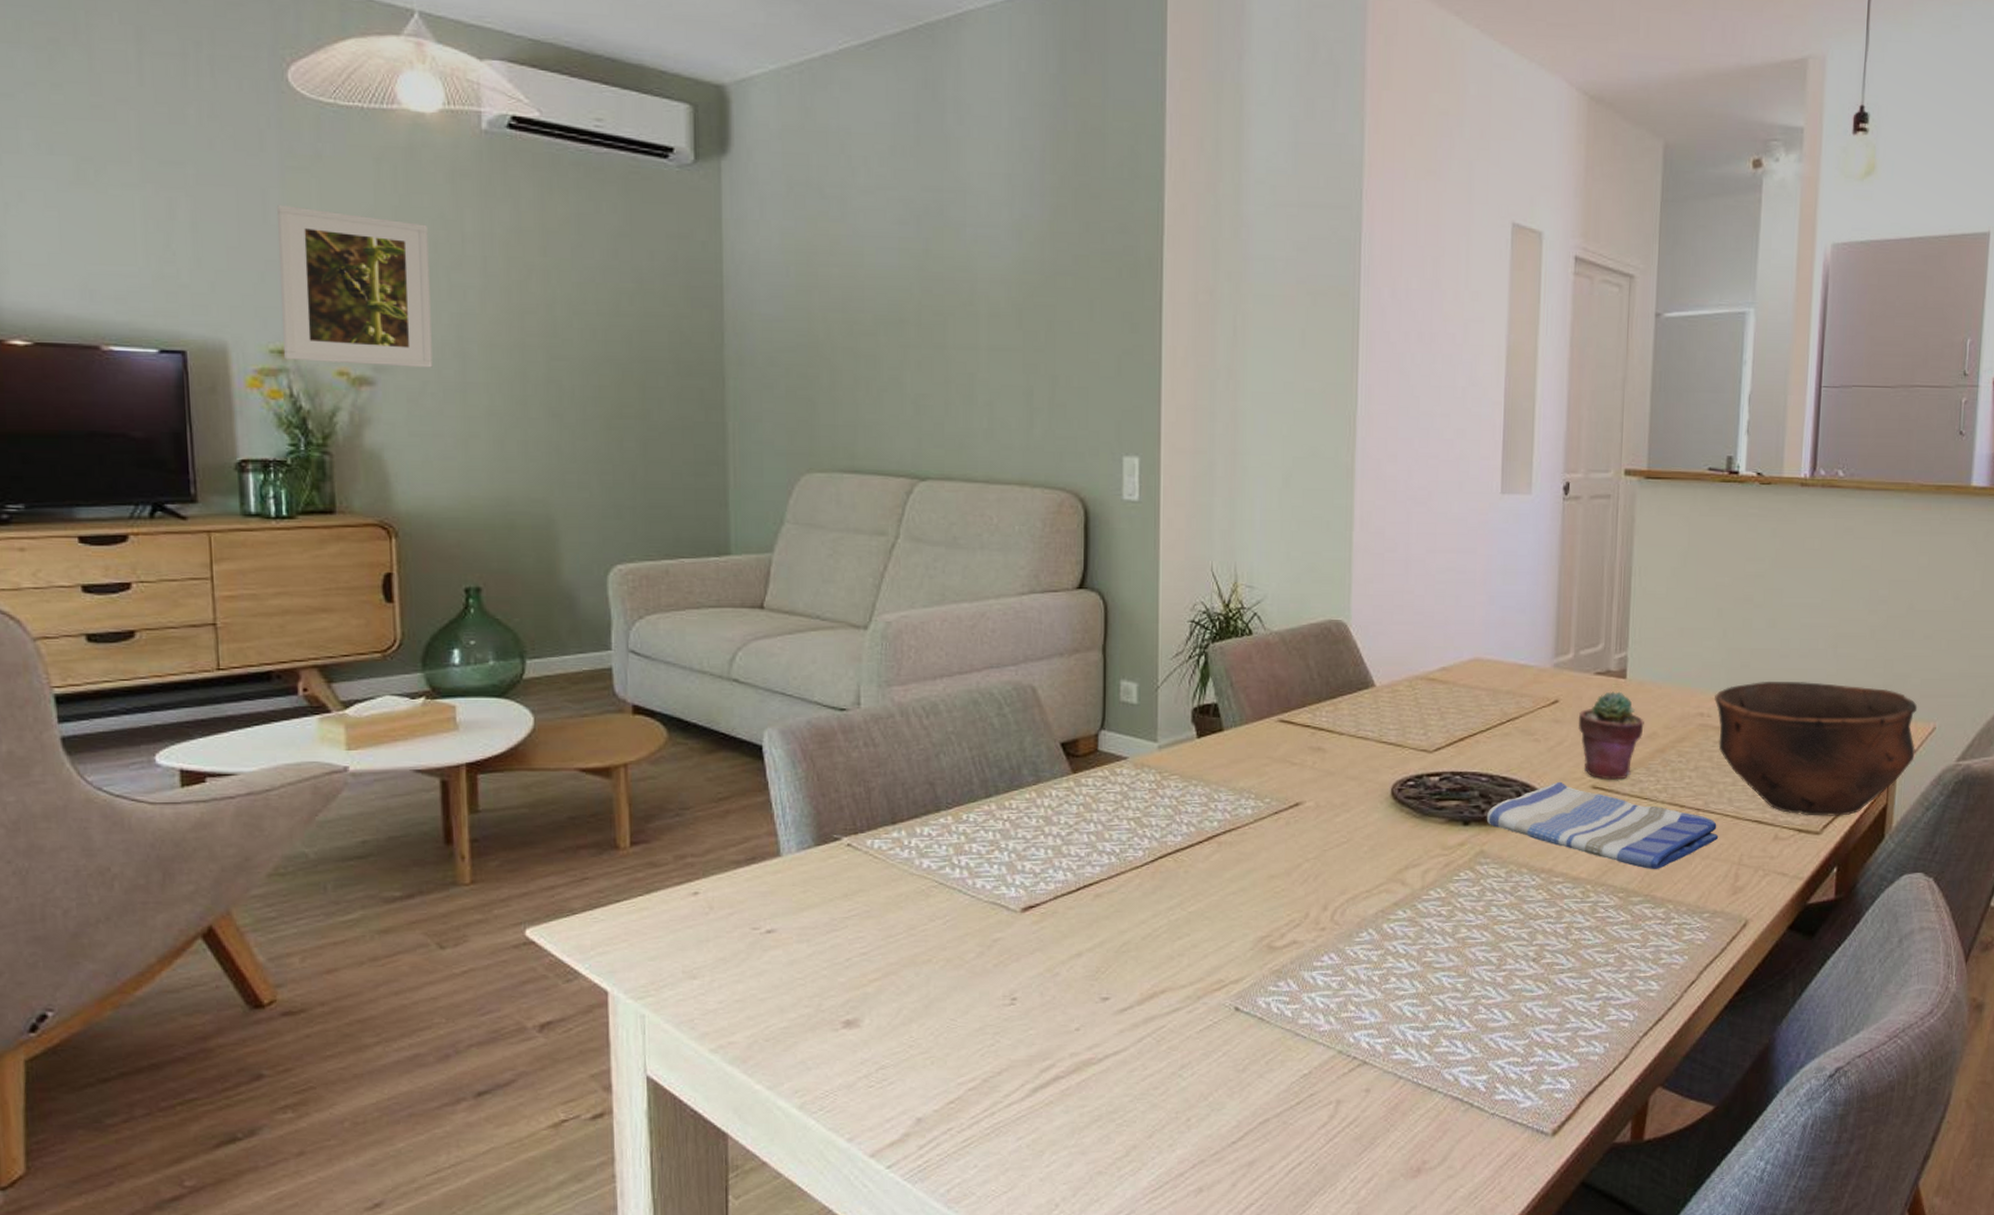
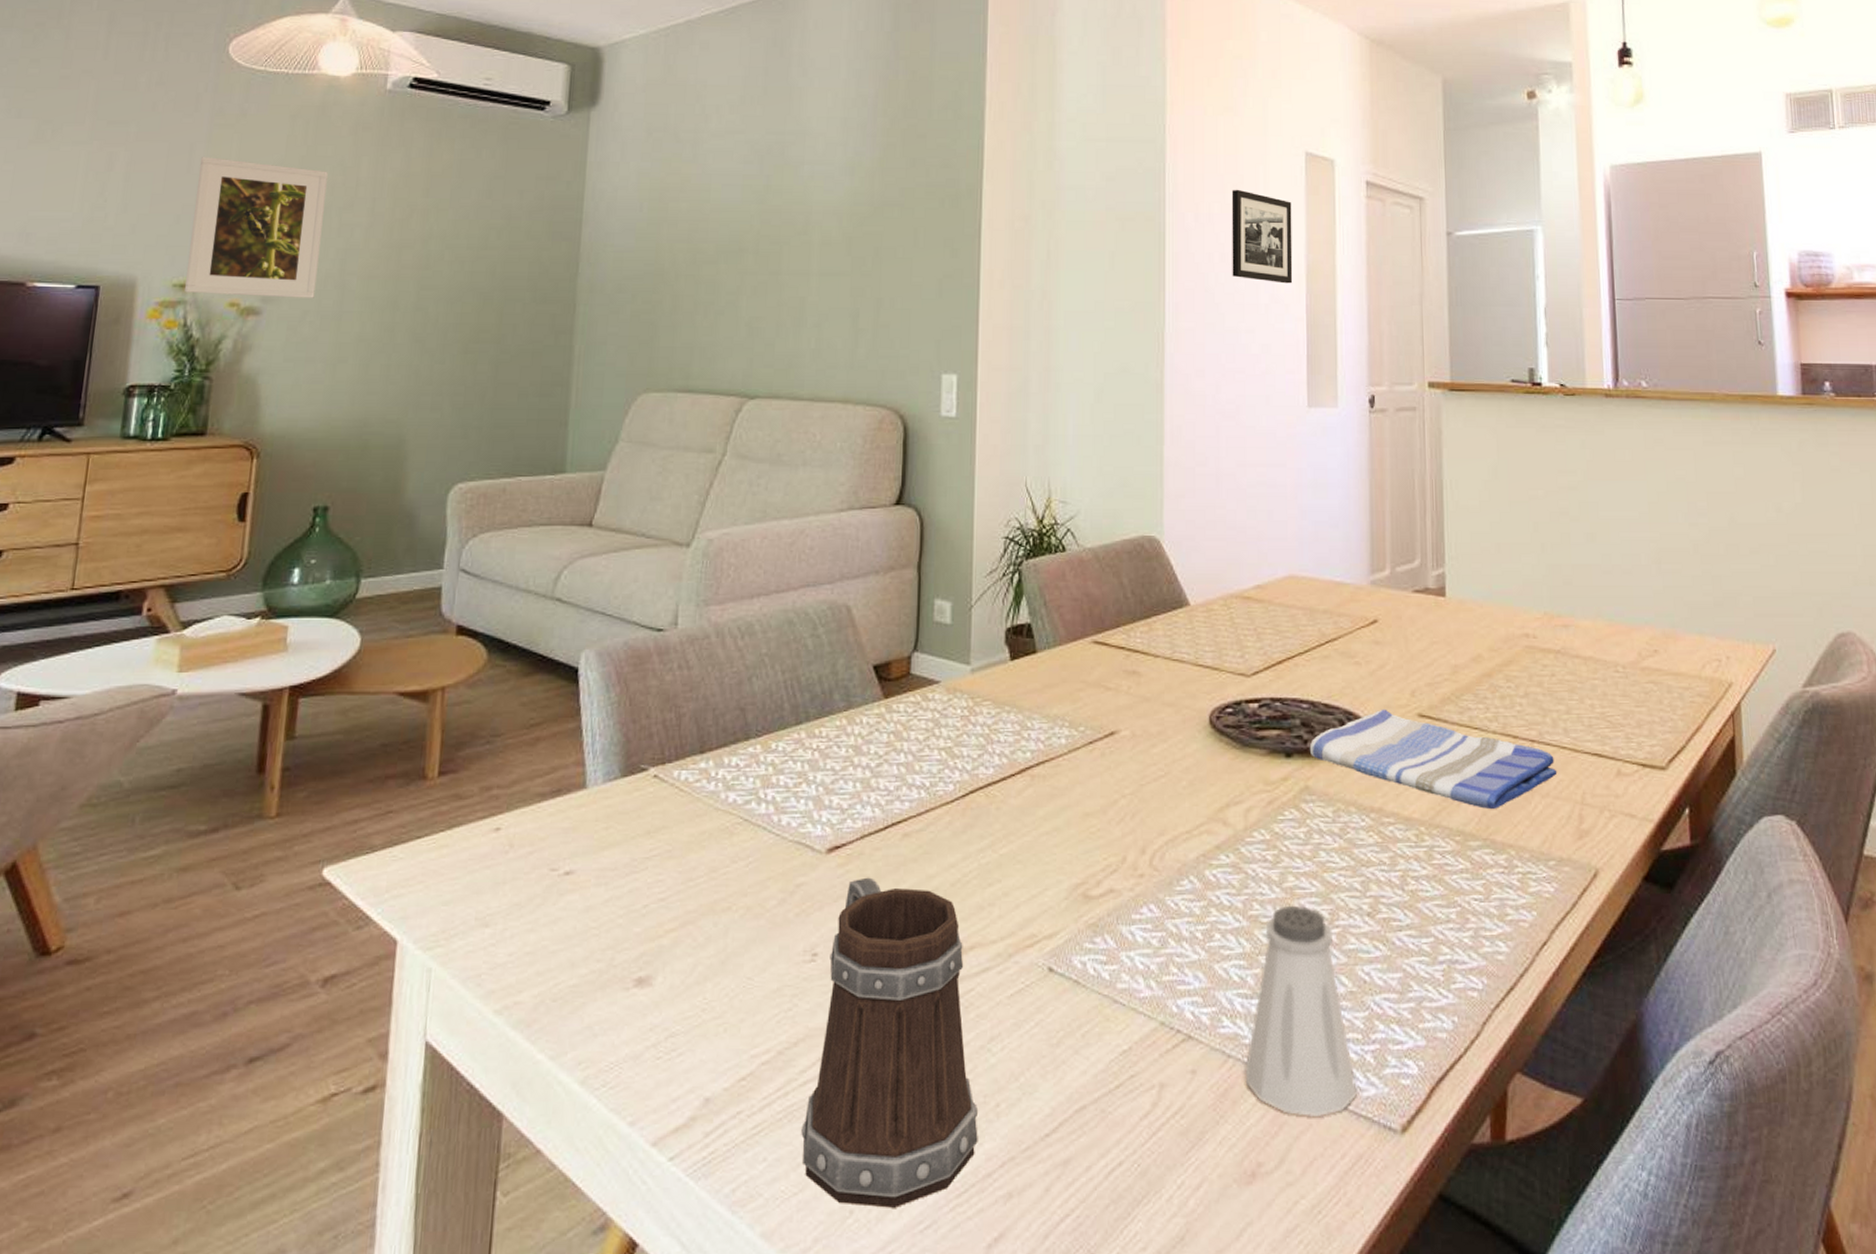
mug: none [1008,932,1171,1202] -> present [801,877,978,1208]
saltshaker: none [1414,952,1515,1124] -> present [1245,905,1357,1116]
picture frame: none [1429,262,1495,366] -> present [1231,189,1293,284]
potted succulent: present [1578,691,1644,780] -> none [1399,610,1468,707]
bowl: present [1715,682,1918,817] -> none [1539,600,1757,750]

